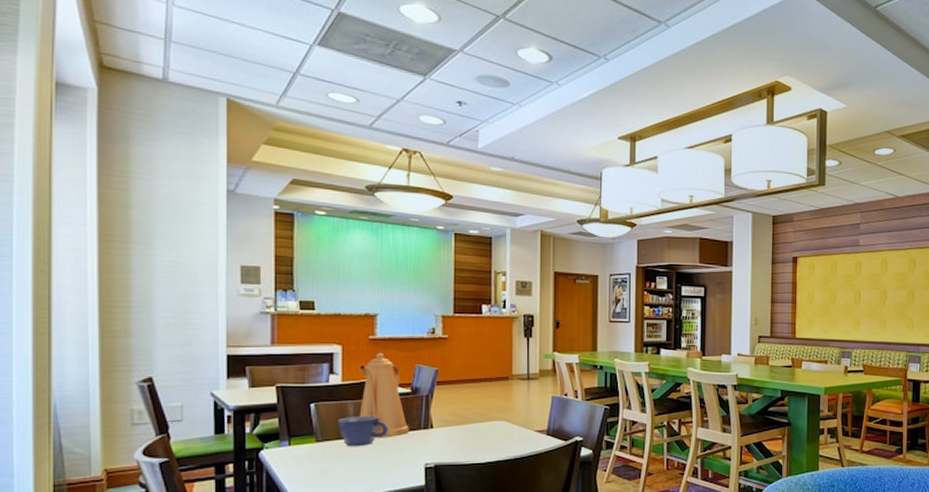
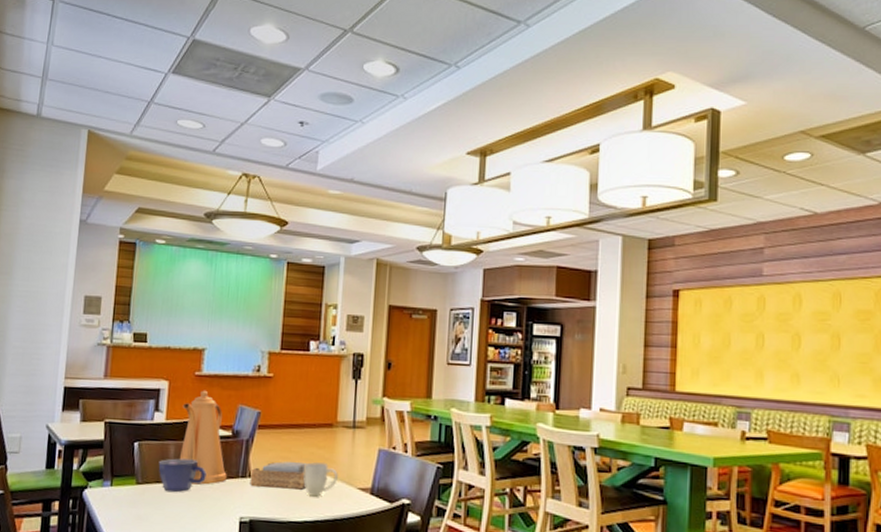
napkin holder: none [432,412,487,437] -> present [250,461,306,490]
mug: none [483,411,516,440] -> present [303,462,338,497]

